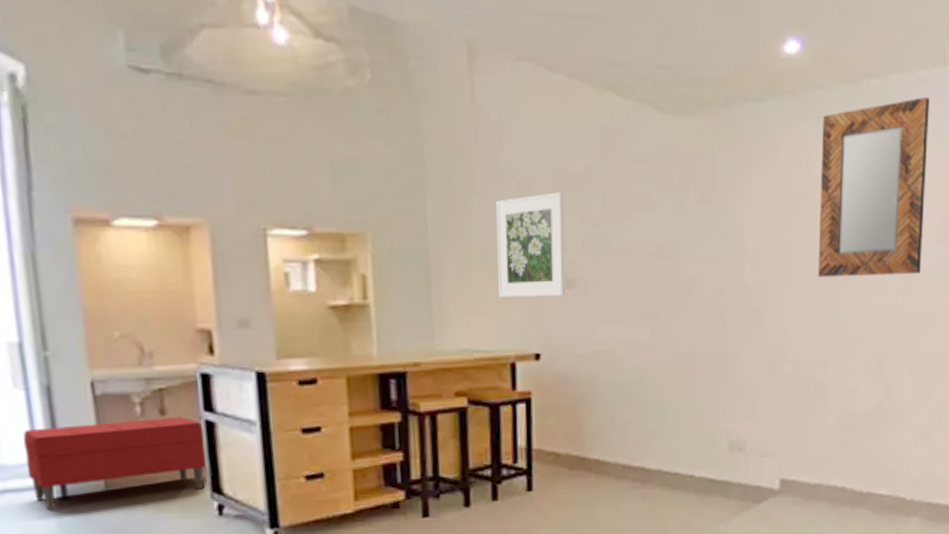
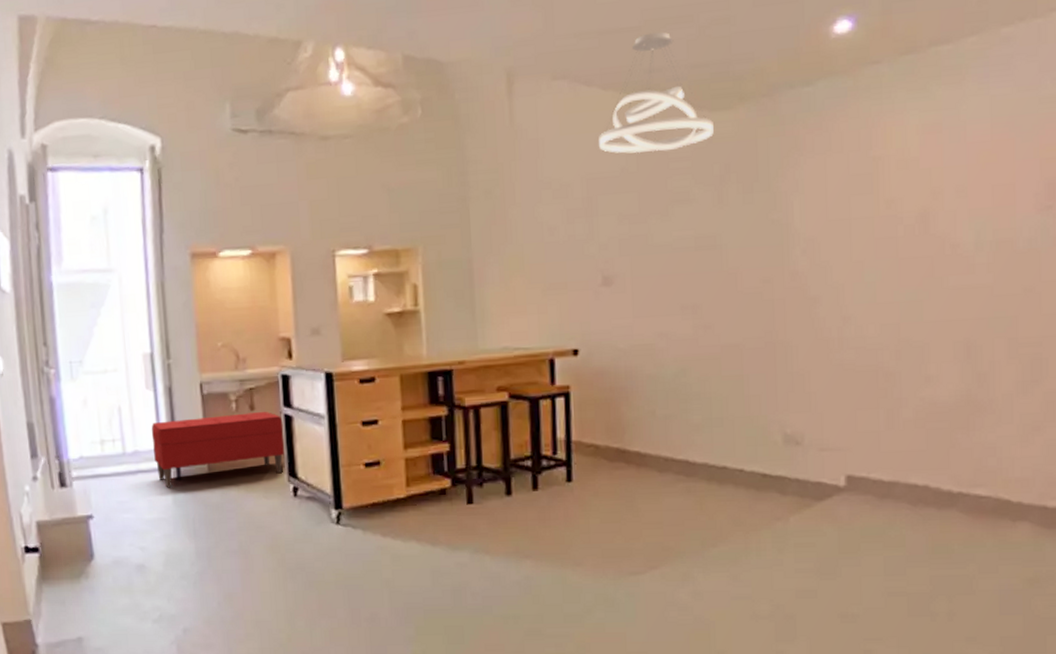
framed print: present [495,191,565,297] -> none [533,195,602,298]
pendant light: none [564,24,675,152] -> present [599,31,714,154]
home mirror: present [818,96,929,277] -> none [882,54,1019,259]

